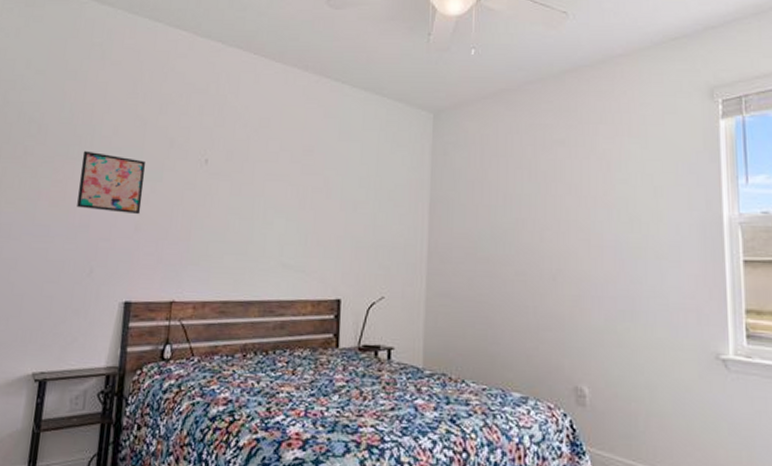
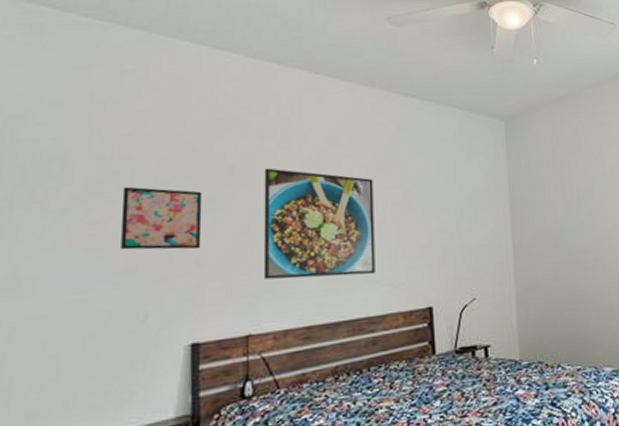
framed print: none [190,144,297,258] -> present [263,168,376,279]

